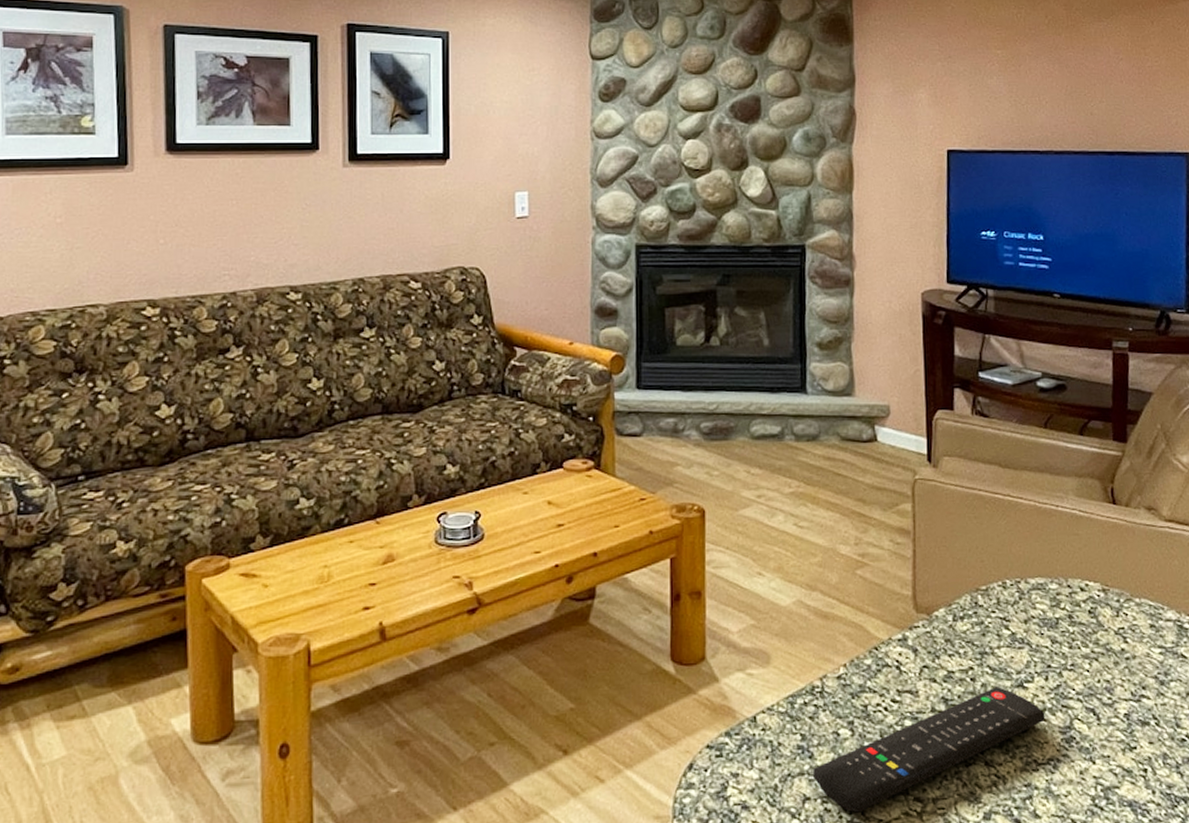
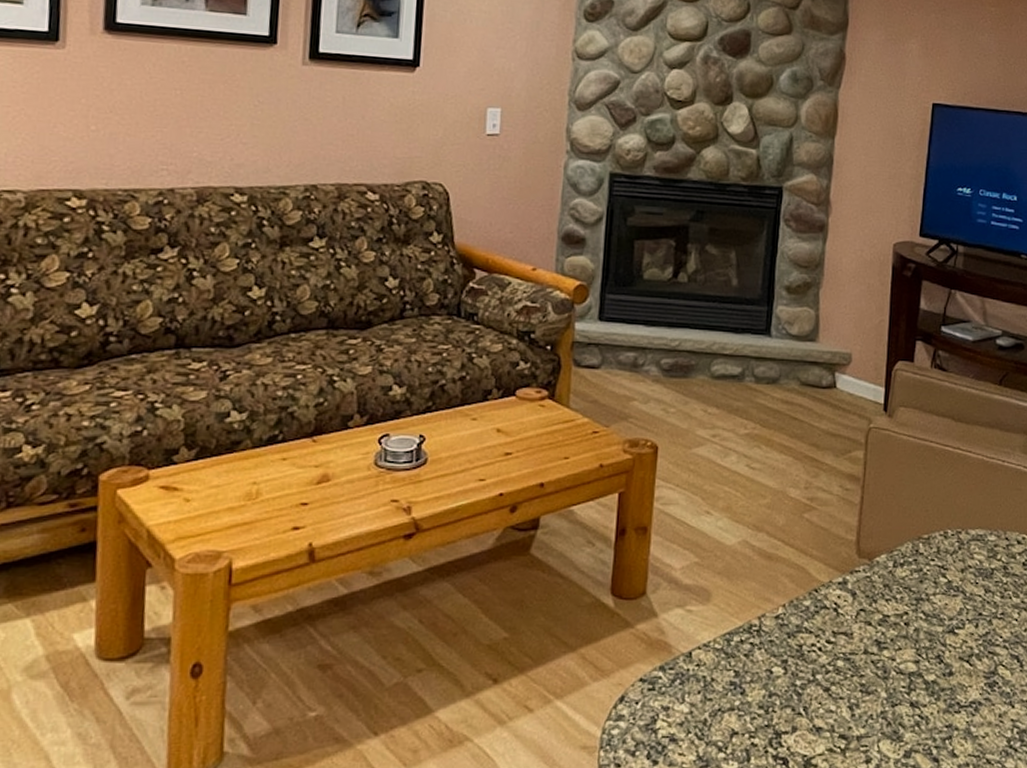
remote control: present [813,687,1045,813] -> none [743,632,972,748]

